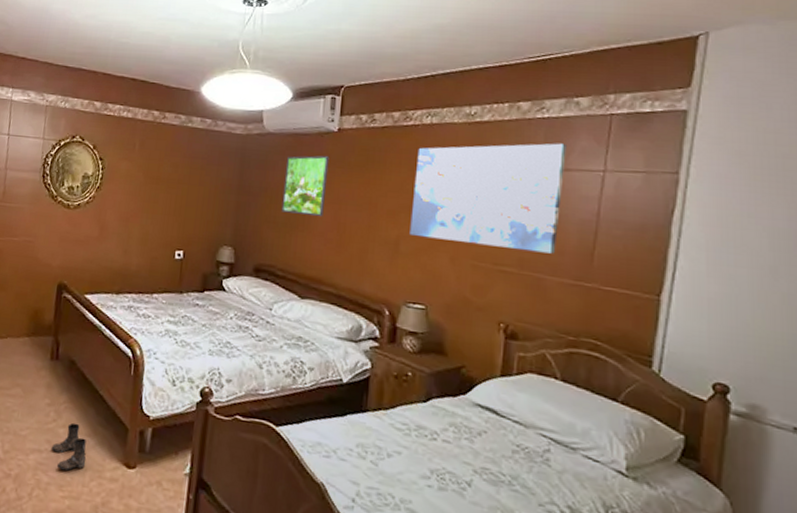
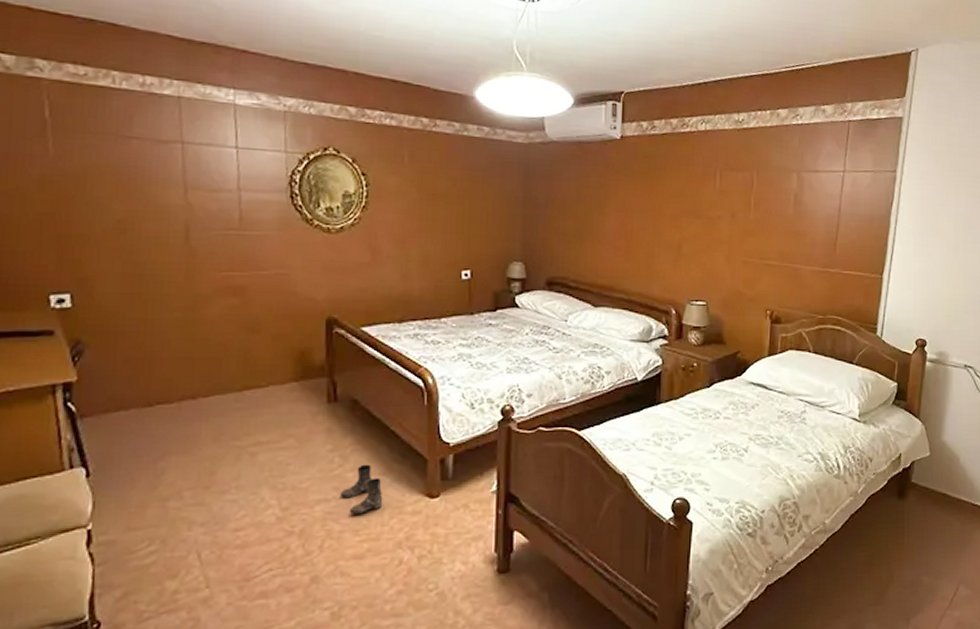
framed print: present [281,155,329,217] -> none [570,163,614,226]
wall art: present [410,143,566,254] -> none [690,147,816,246]

